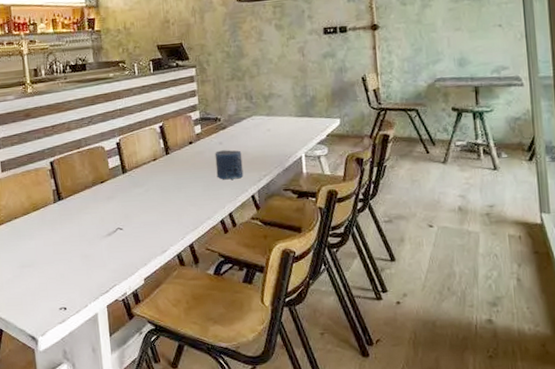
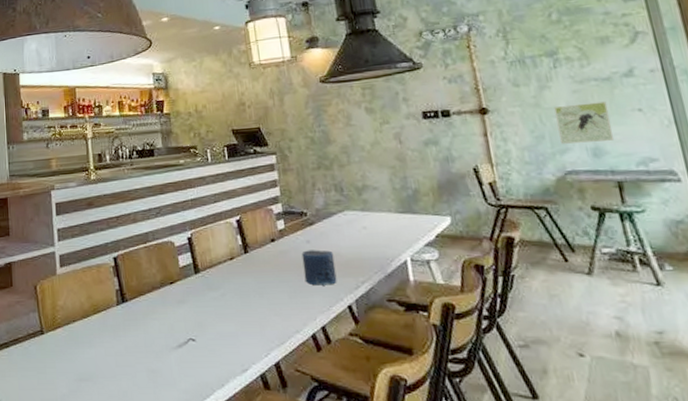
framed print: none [432,18,477,55] -> present [554,101,613,144]

